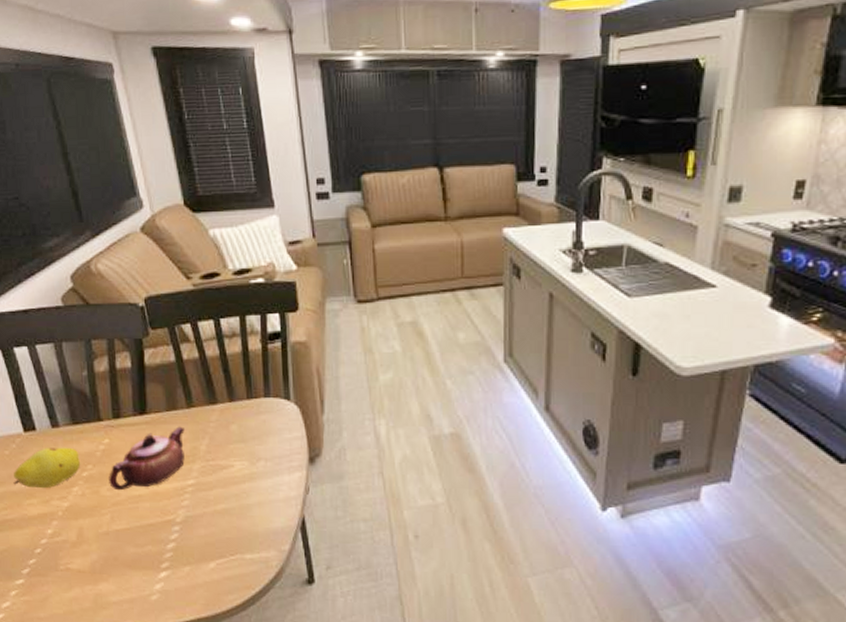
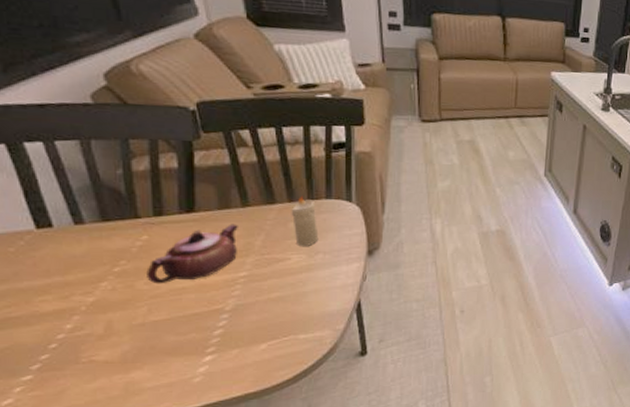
fruit: present [13,447,81,489] -> none [20,243,112,285]
candle: none [232,394,260,453] -> present [291,196,319,247]

